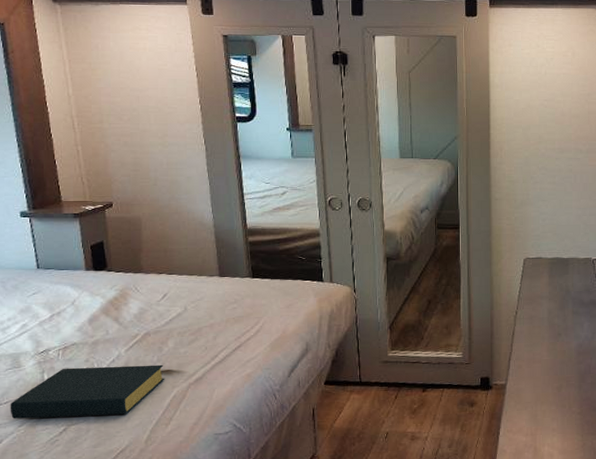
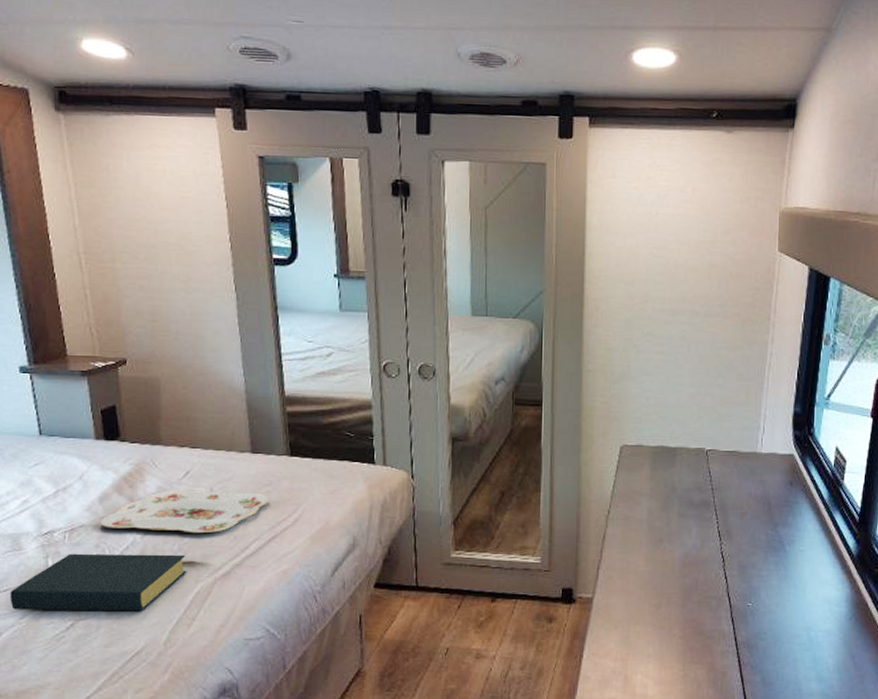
serving tray: none [90,309,235,346] -> present [100,489,269,534]

